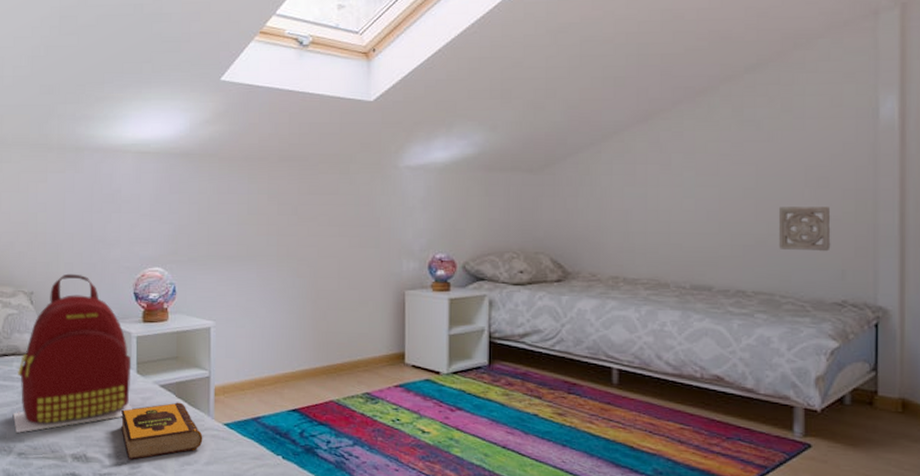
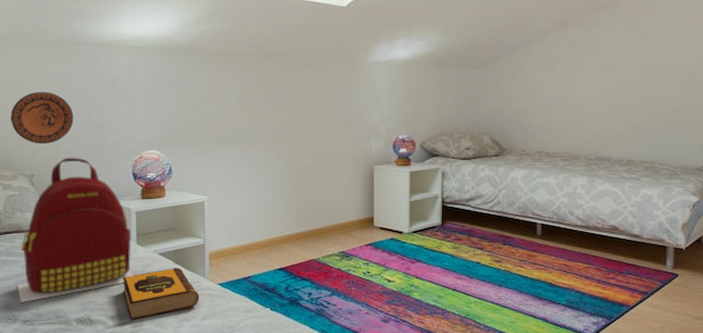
decorative plate: none [12,201,75,259] -> present [11,92,74,145]
wall ornament: present [778,207,831,252] -> none [658,96,695,130]

